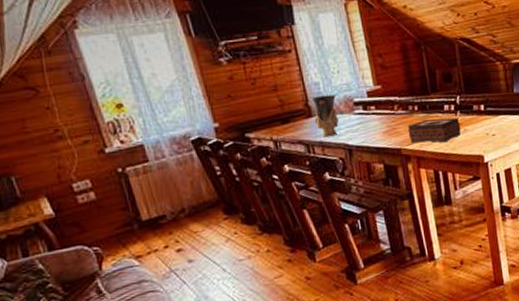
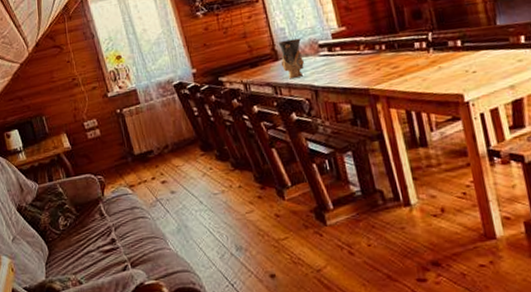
tissue box: present [407,117,461,144] -> none [375,55,436,83]

